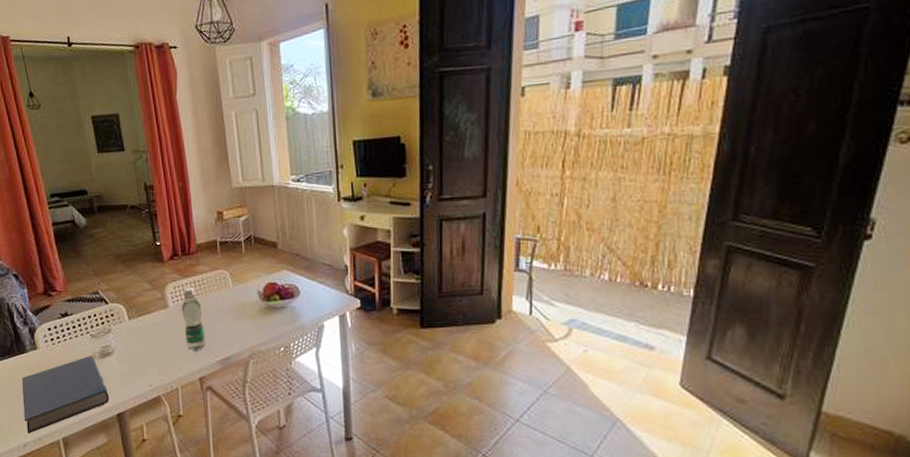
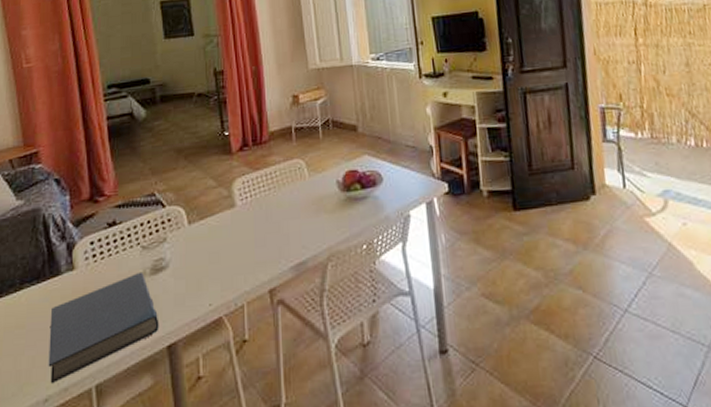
bottle: present [181,287,206,351] -> none [250,181,278,258]

